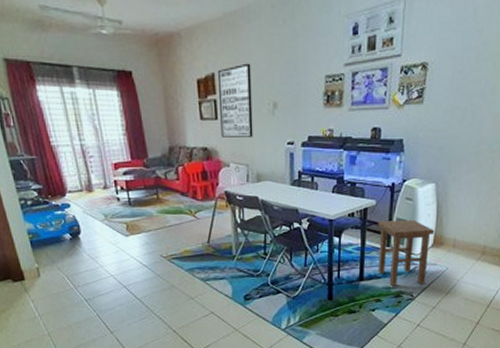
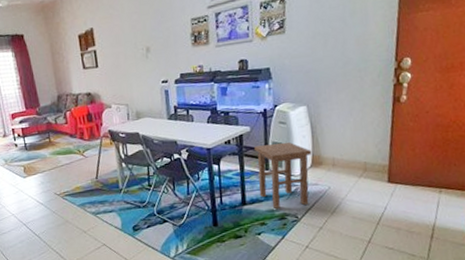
wall art: present [217,63,253,138] -> none [95,16,131,83]

